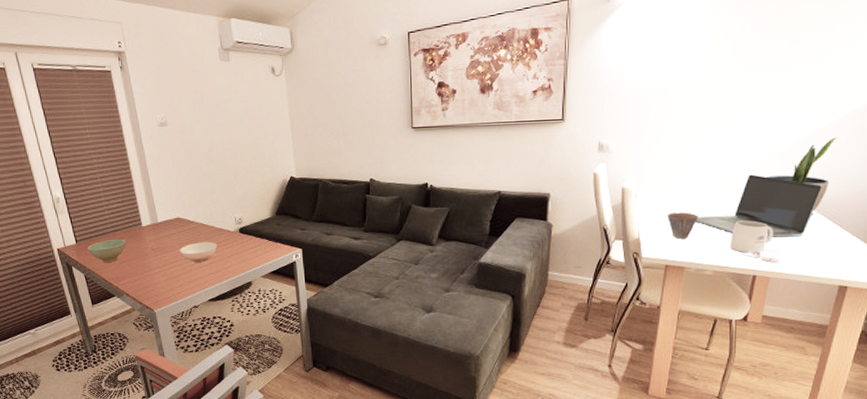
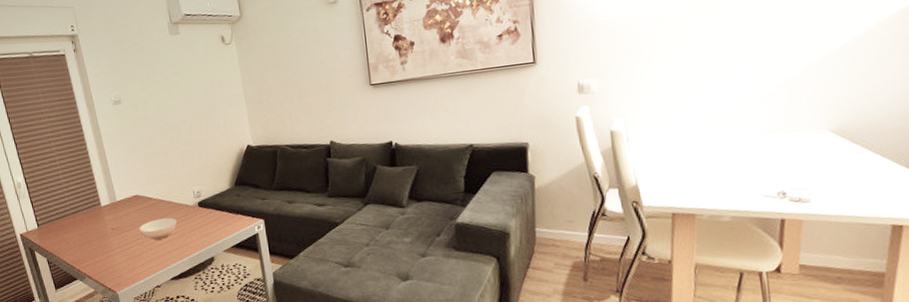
bowl: present [87,239,126,263] -> none [49,220,86,246]
cup: present [668,212,698,239] -> none [668,152,705,183]
laptop: present [695,174,823,238] -> none [702,104,854,175]
mug: present [729,220,773,253] -> none [747,156,799,194]
potted plant: present [767,137,836,217] -> none [782,55,862,148]

